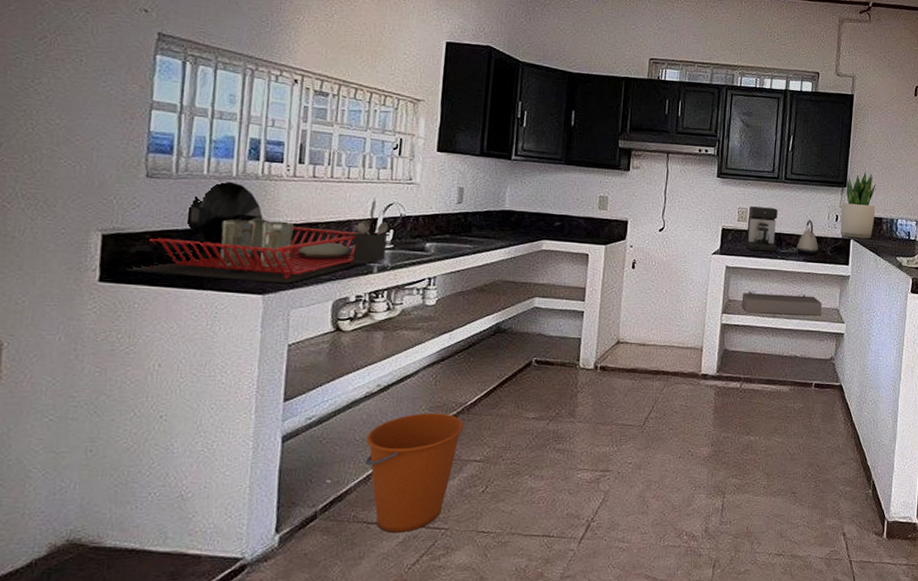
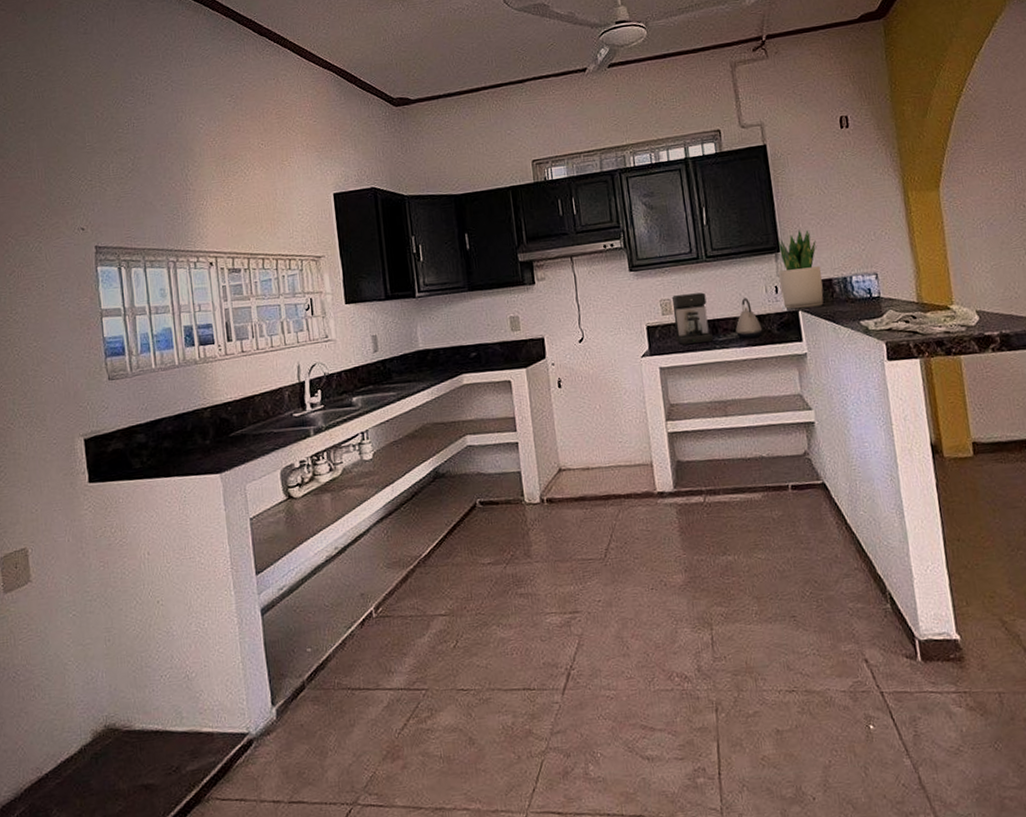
dish rack: present [126,180,389,284] -> none [107,370,318,470]
bucket: present [365,413,464,534] -> none [334,568,424,698]
storage bin: present [741,291,822,316] -> none [684,383,781,416]

